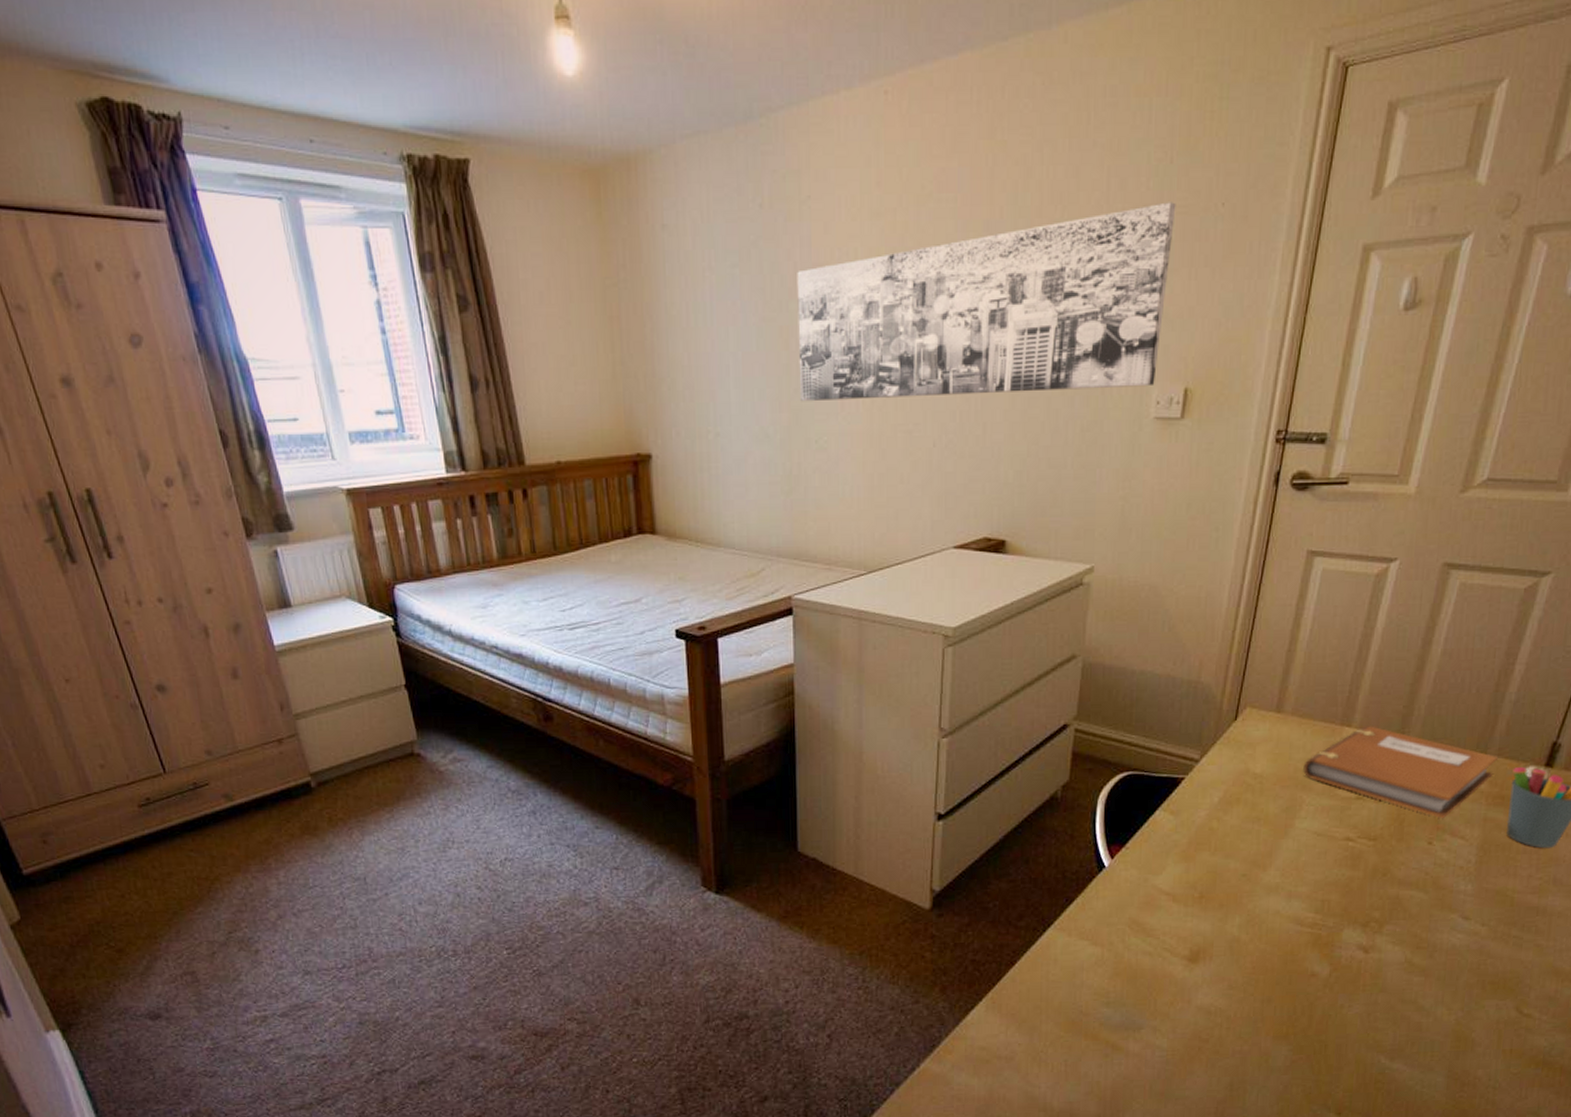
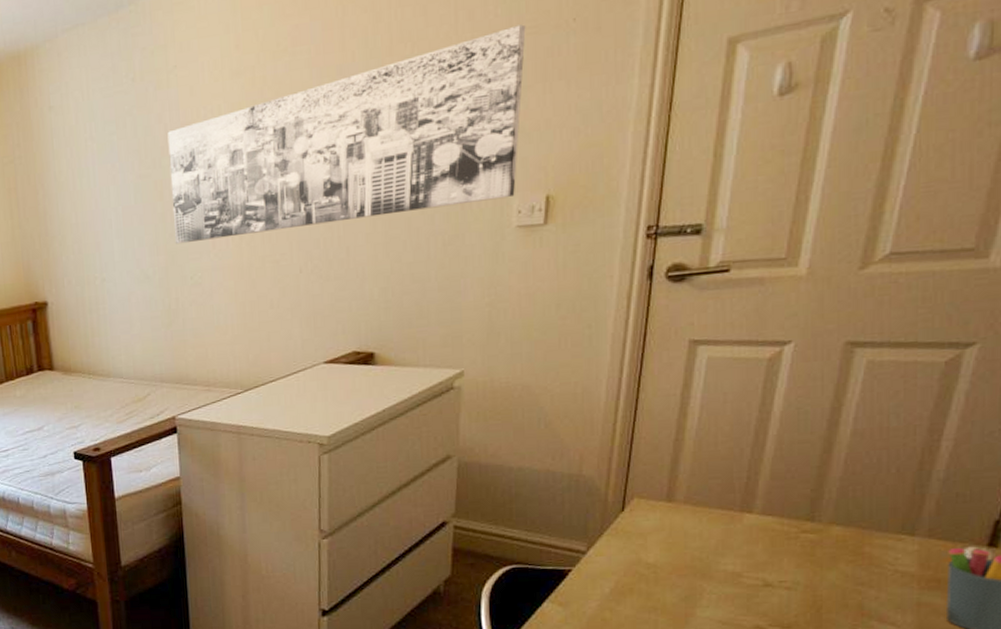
notebook: present [1303,726,1498,819] -> none [701,511,928,605]

